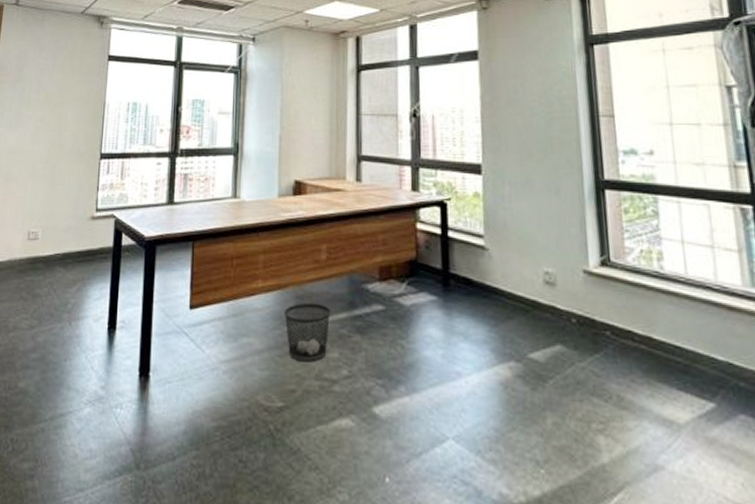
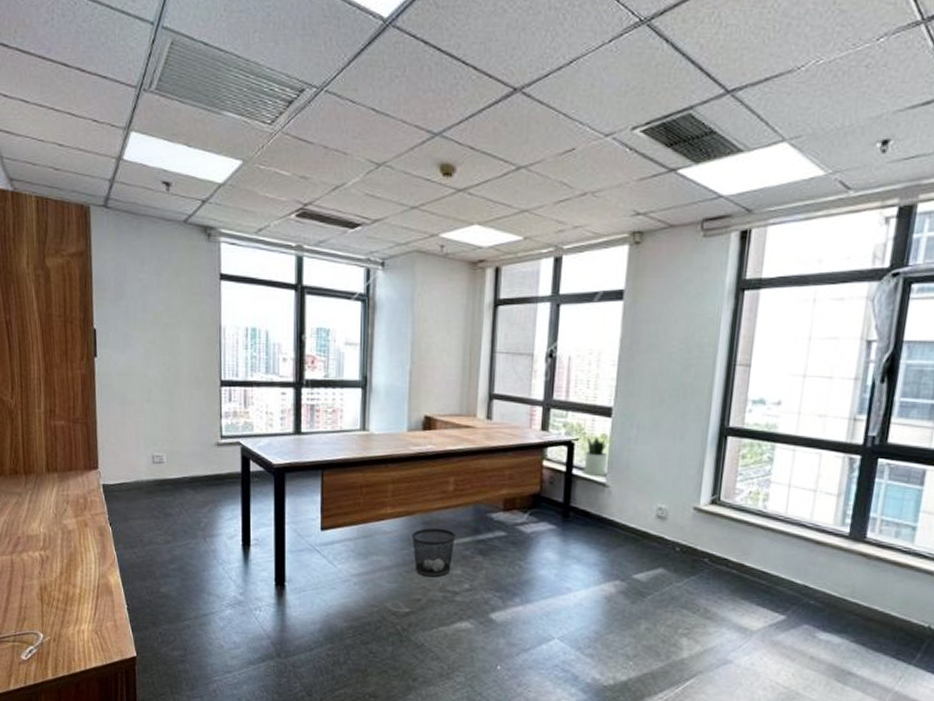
planter: none [458,196,486,239] -> present [582,437,608,477]

